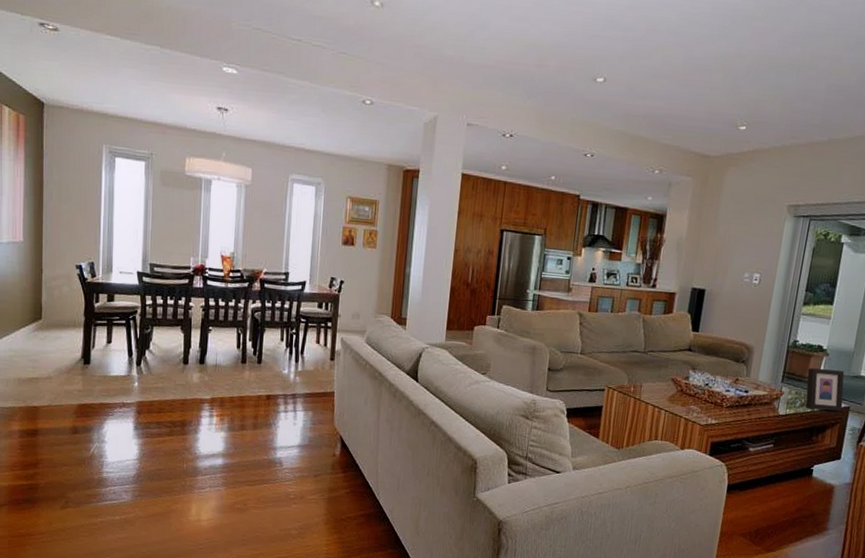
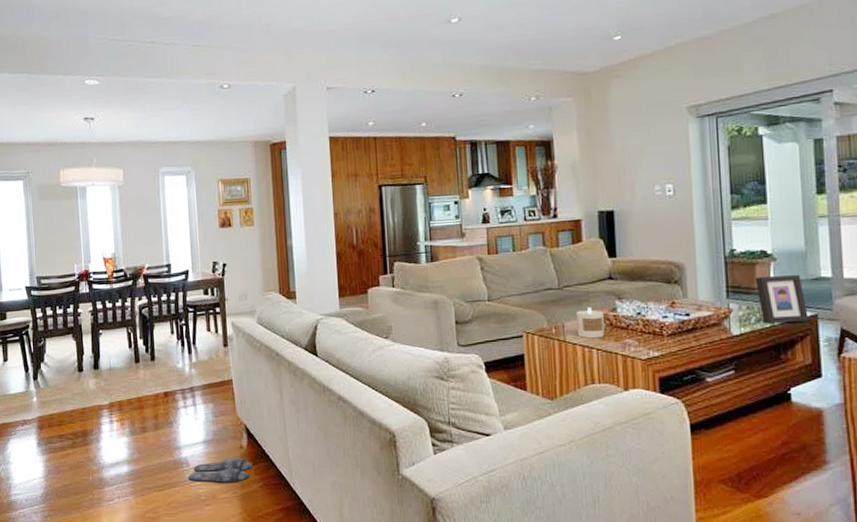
slippers: none [279,463,343,487] -> present [188,457,253,483]
candle: none [651,372,678,402] -> present [576,306,605,339]

